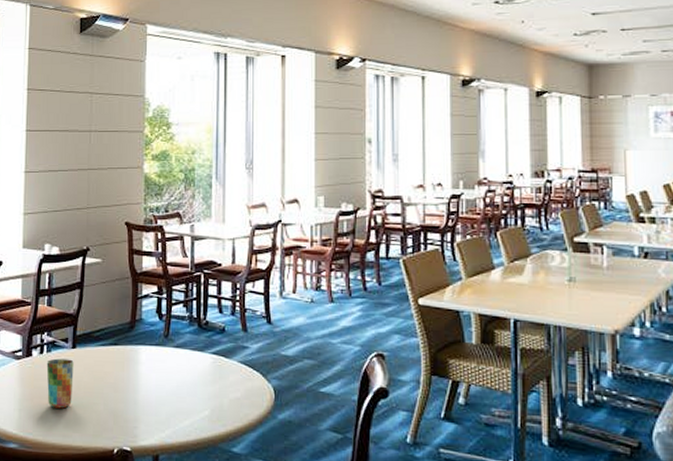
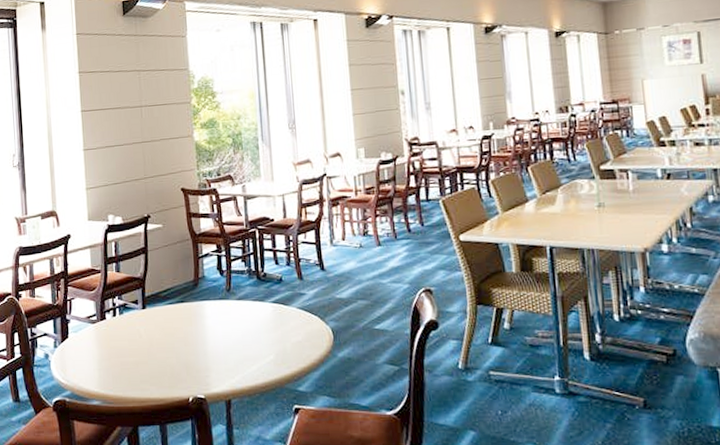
cup: present [46,358,74,409] -> none [120,319,147,365]

